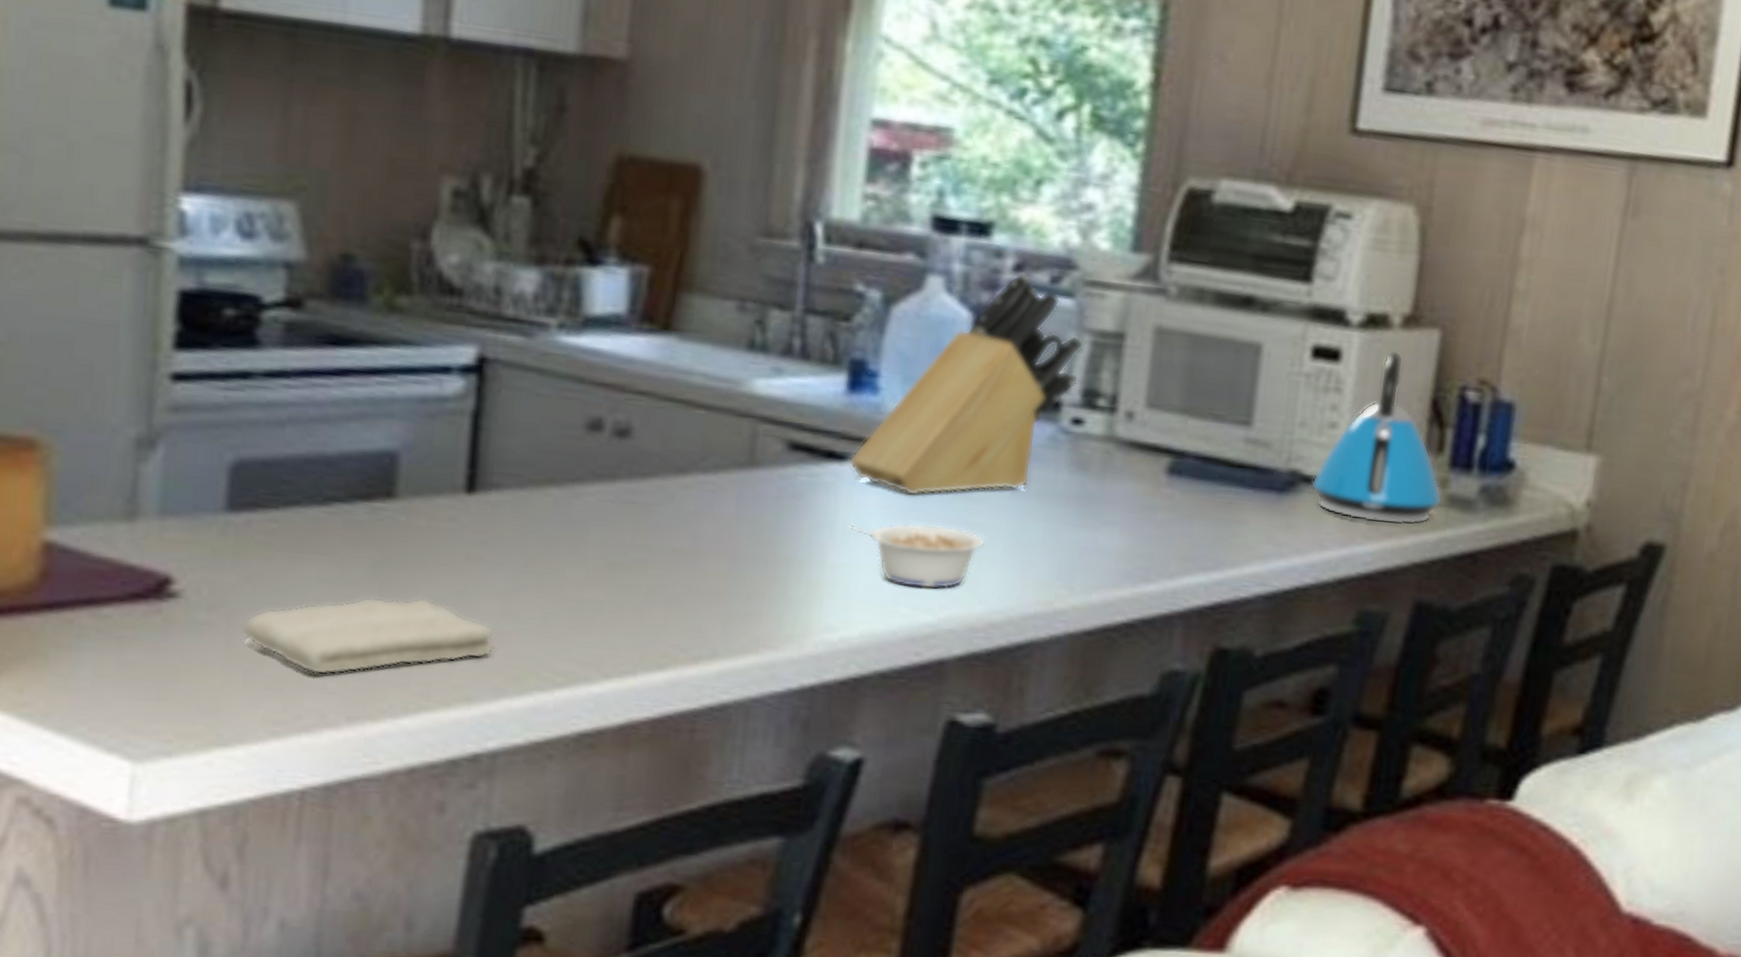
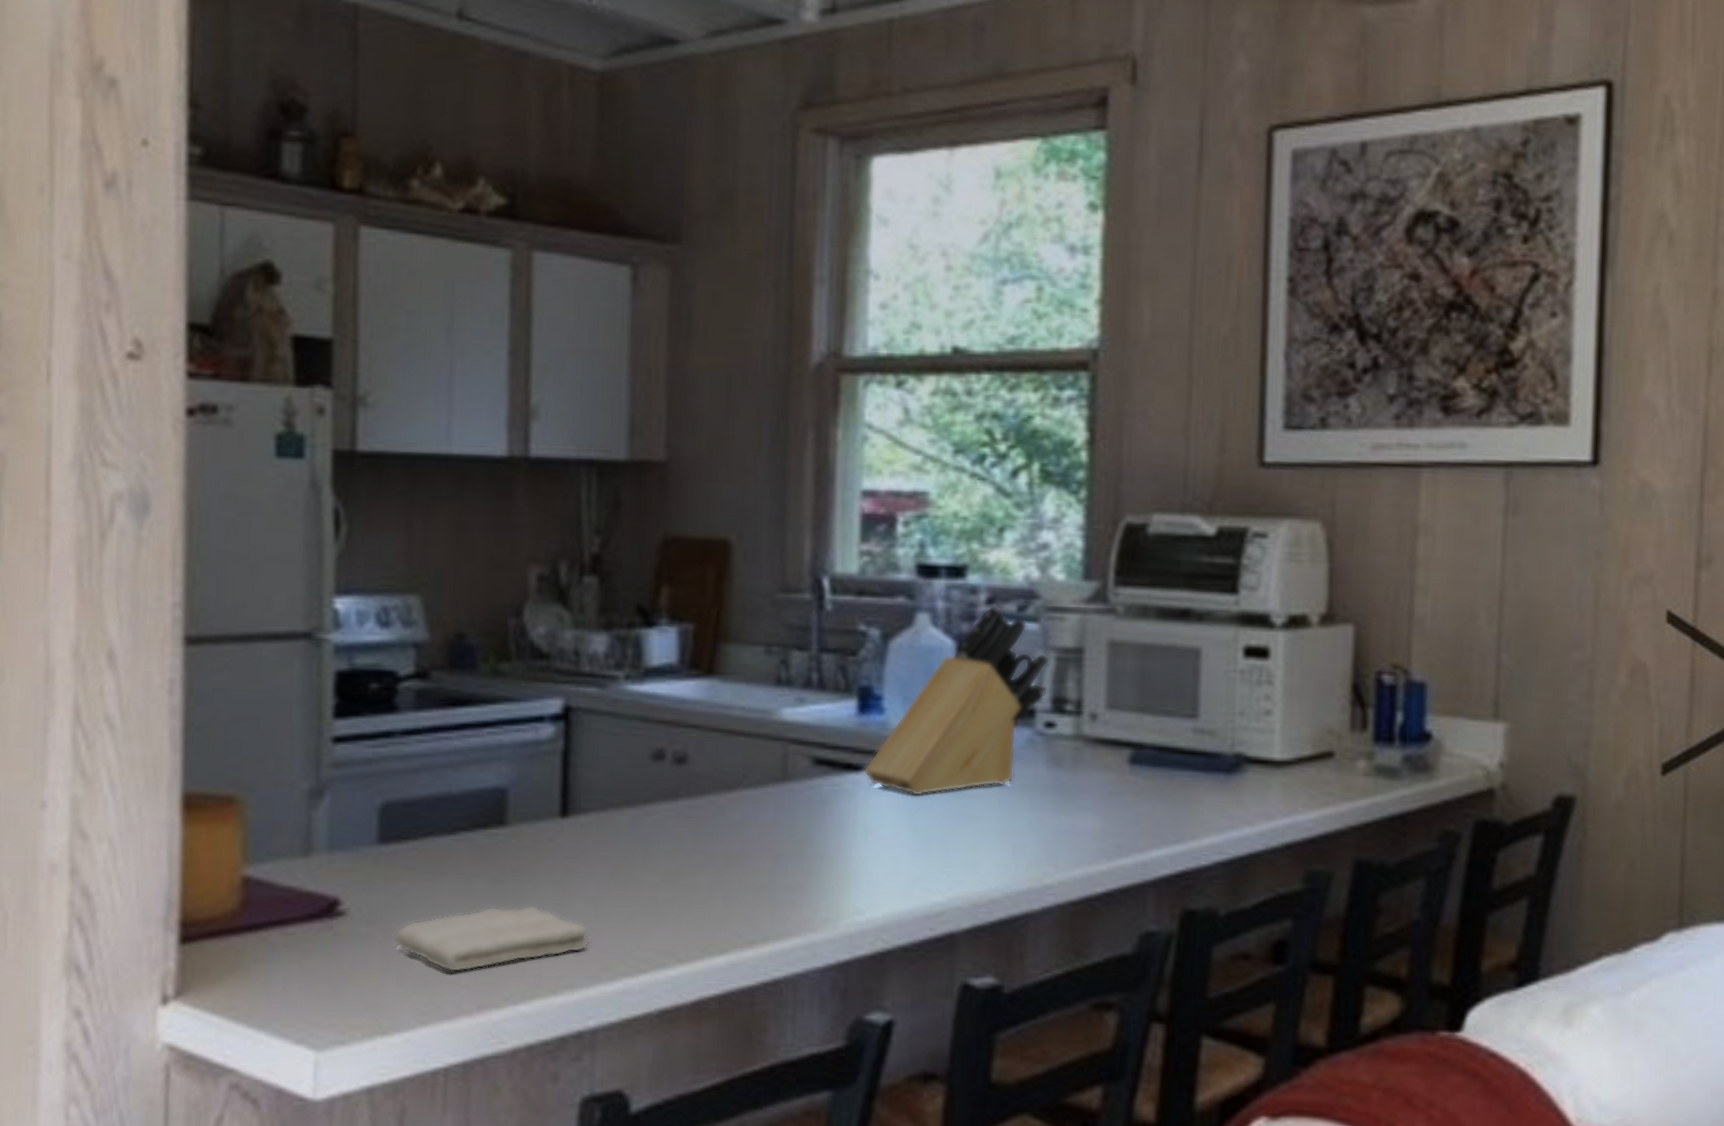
legume: present [849,523,986,590] -> none [868,819,982,874]
kettle: present [1311,350,1443,525] -> none [1254,645,1371,794]

